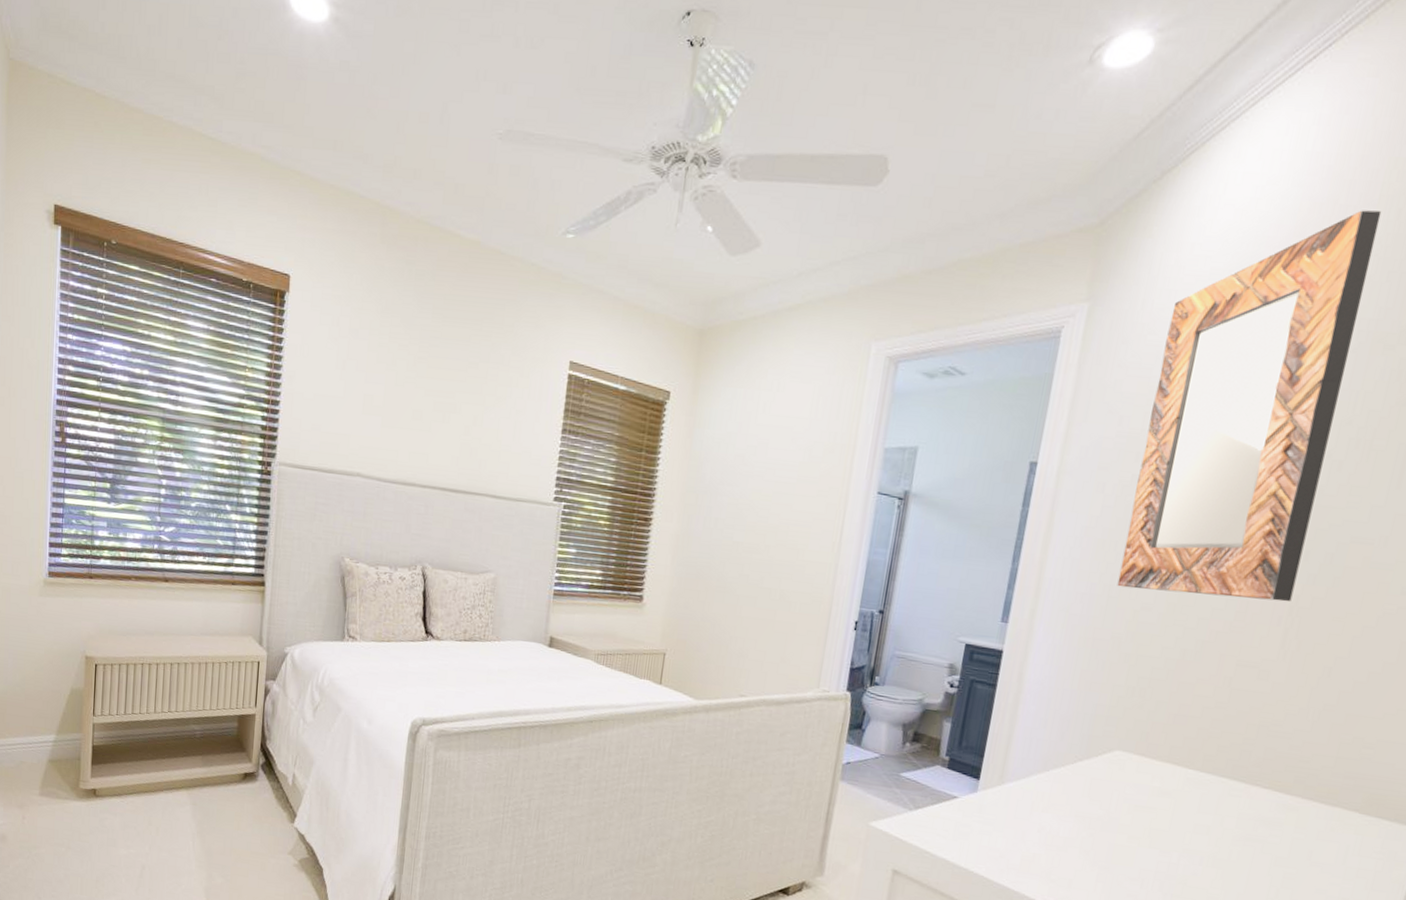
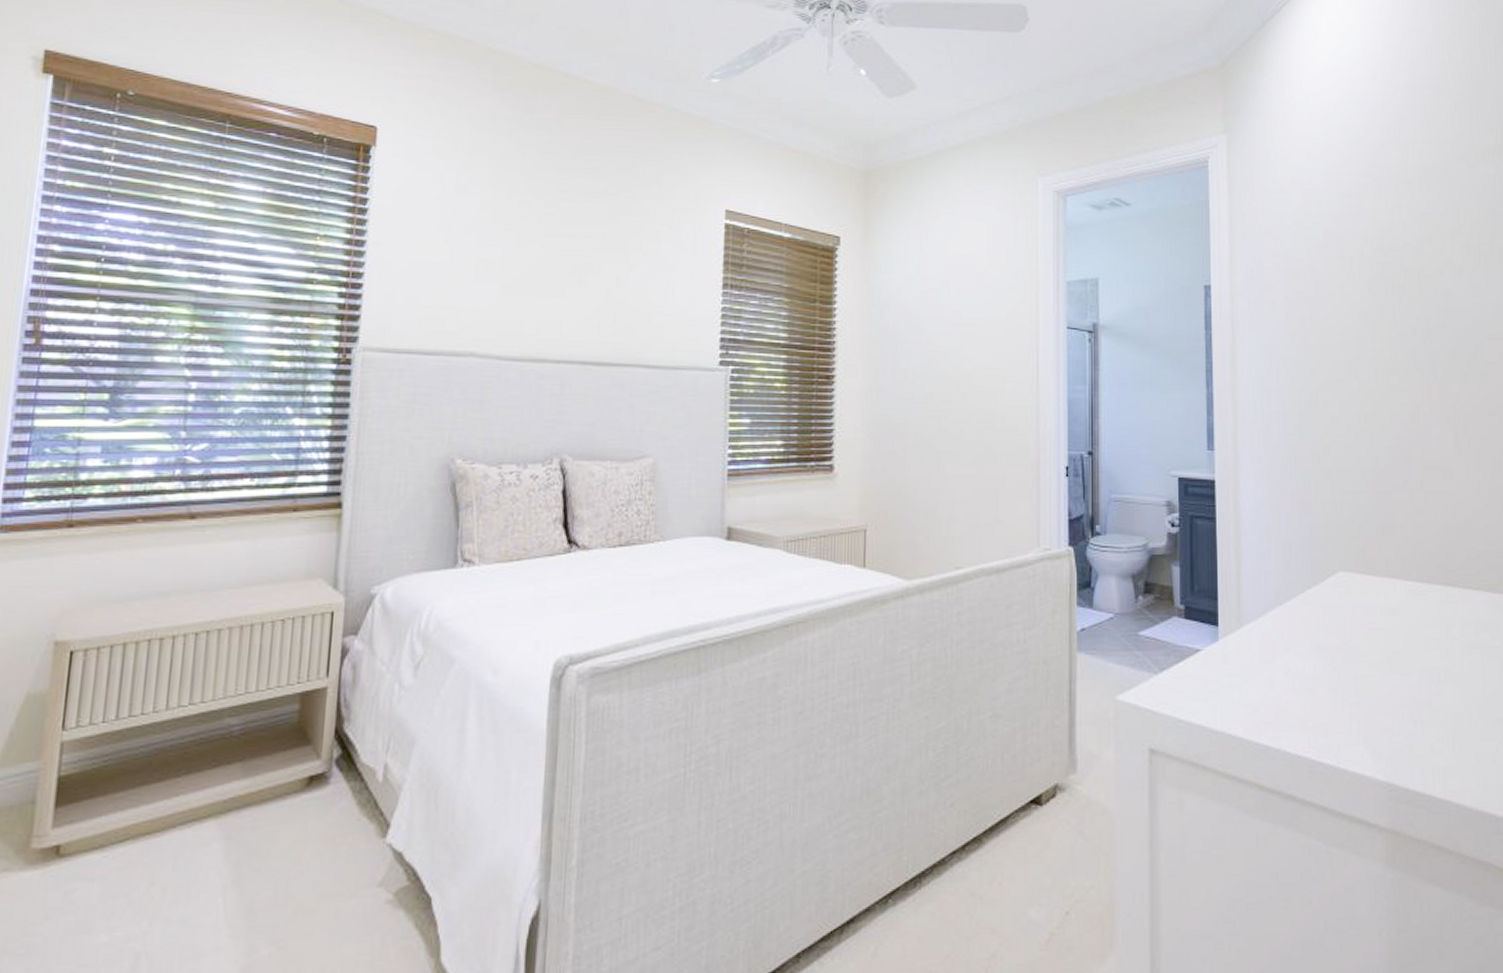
home mirror: present [1117,210,1382,602] -> none [1297,53,1453,402]

